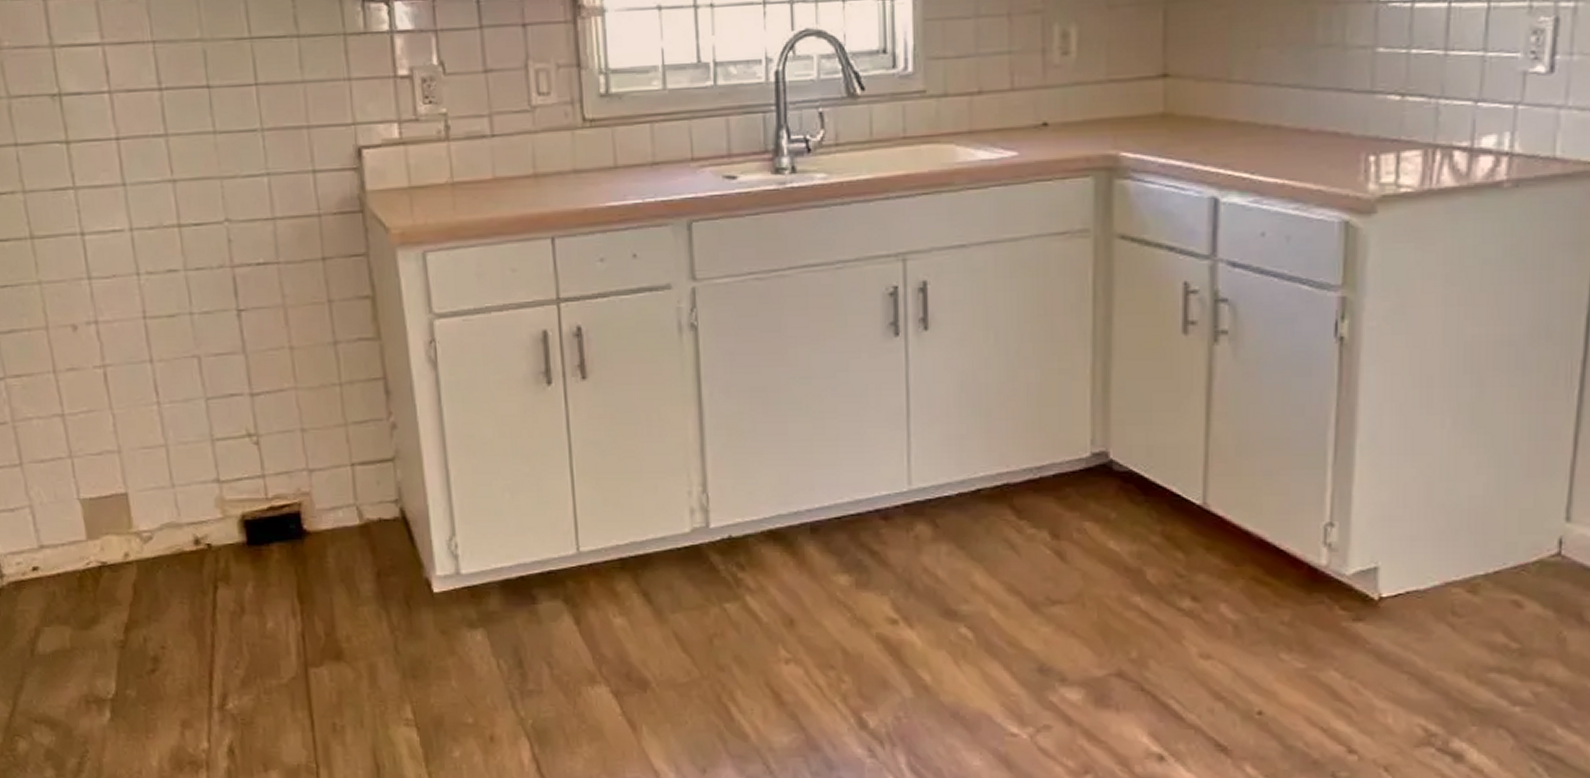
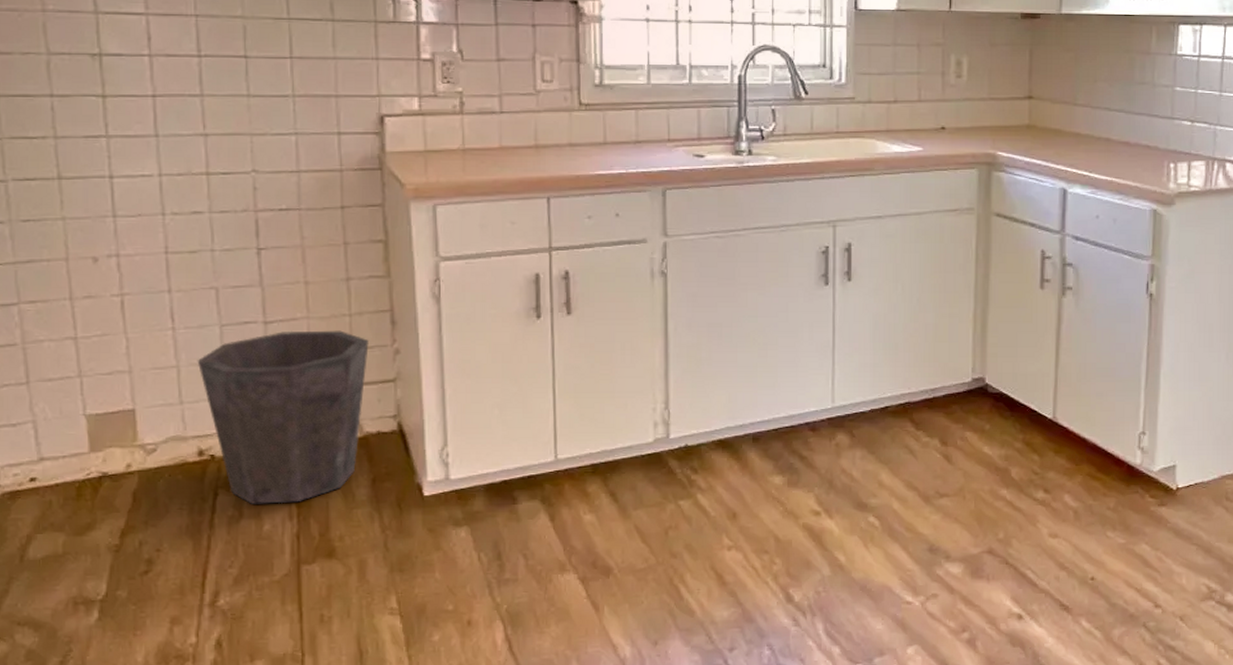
waste bin: none [185,402,363,599] -> present [197,330,369,504]

